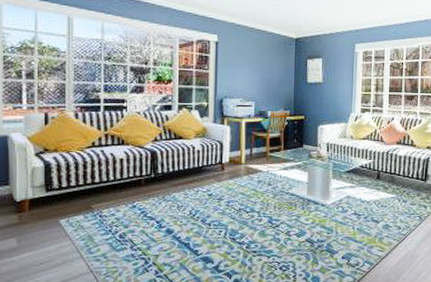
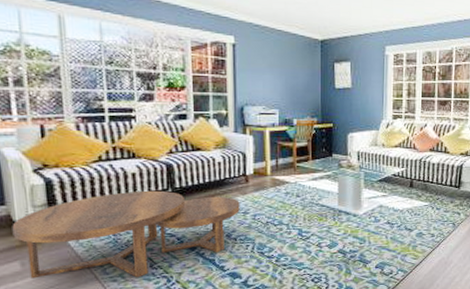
coffee table: none [13,175,215,258] -> present [12,190,240,279]

